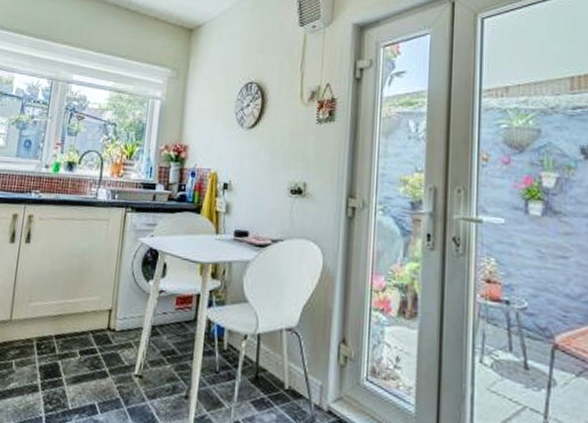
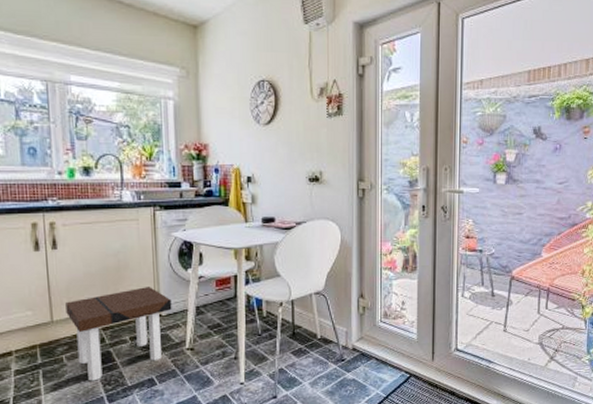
side table: none [25,294,128,396] -> present [66,287,172,381]

